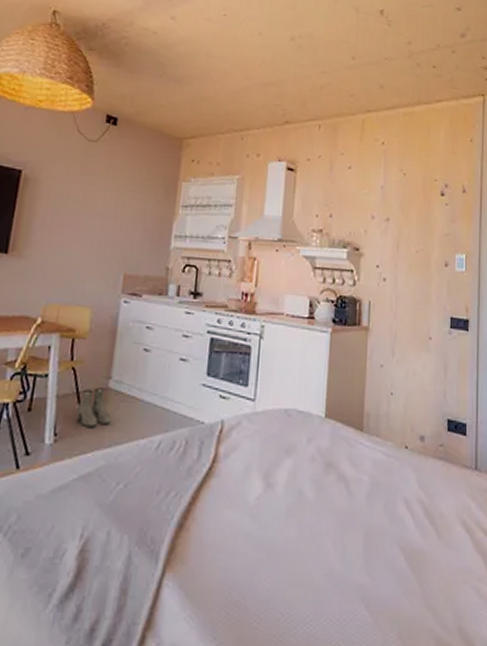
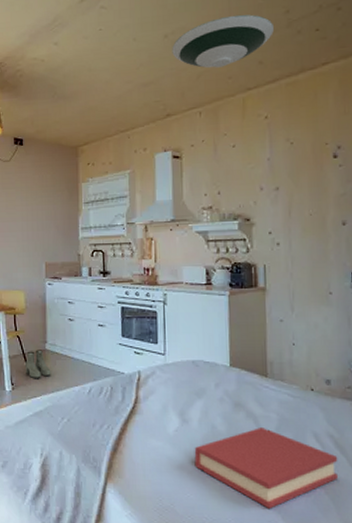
hardback book: none [275,493,427,596] -> present [194,428,338,509]
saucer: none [297,33,397,84] -> present [172,14,275,68]

